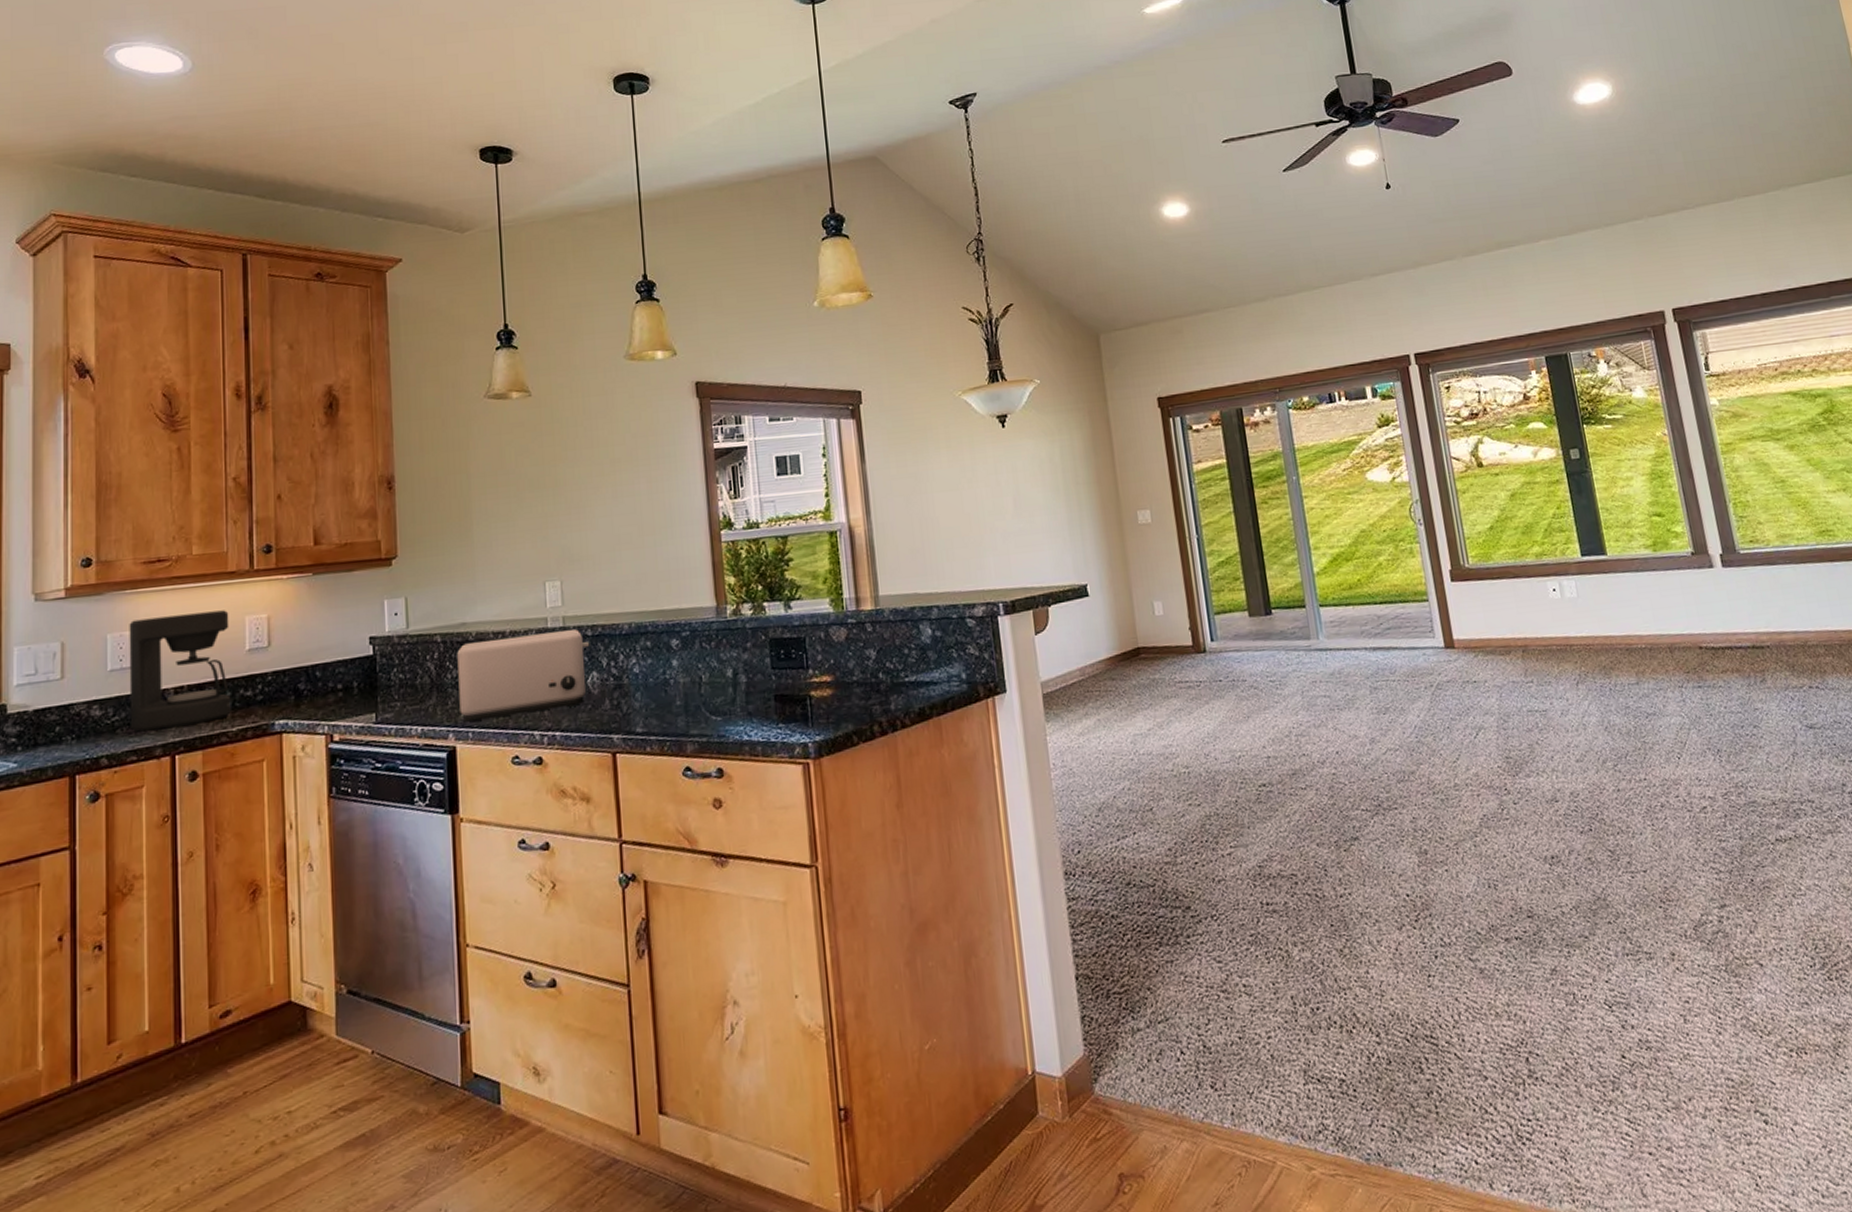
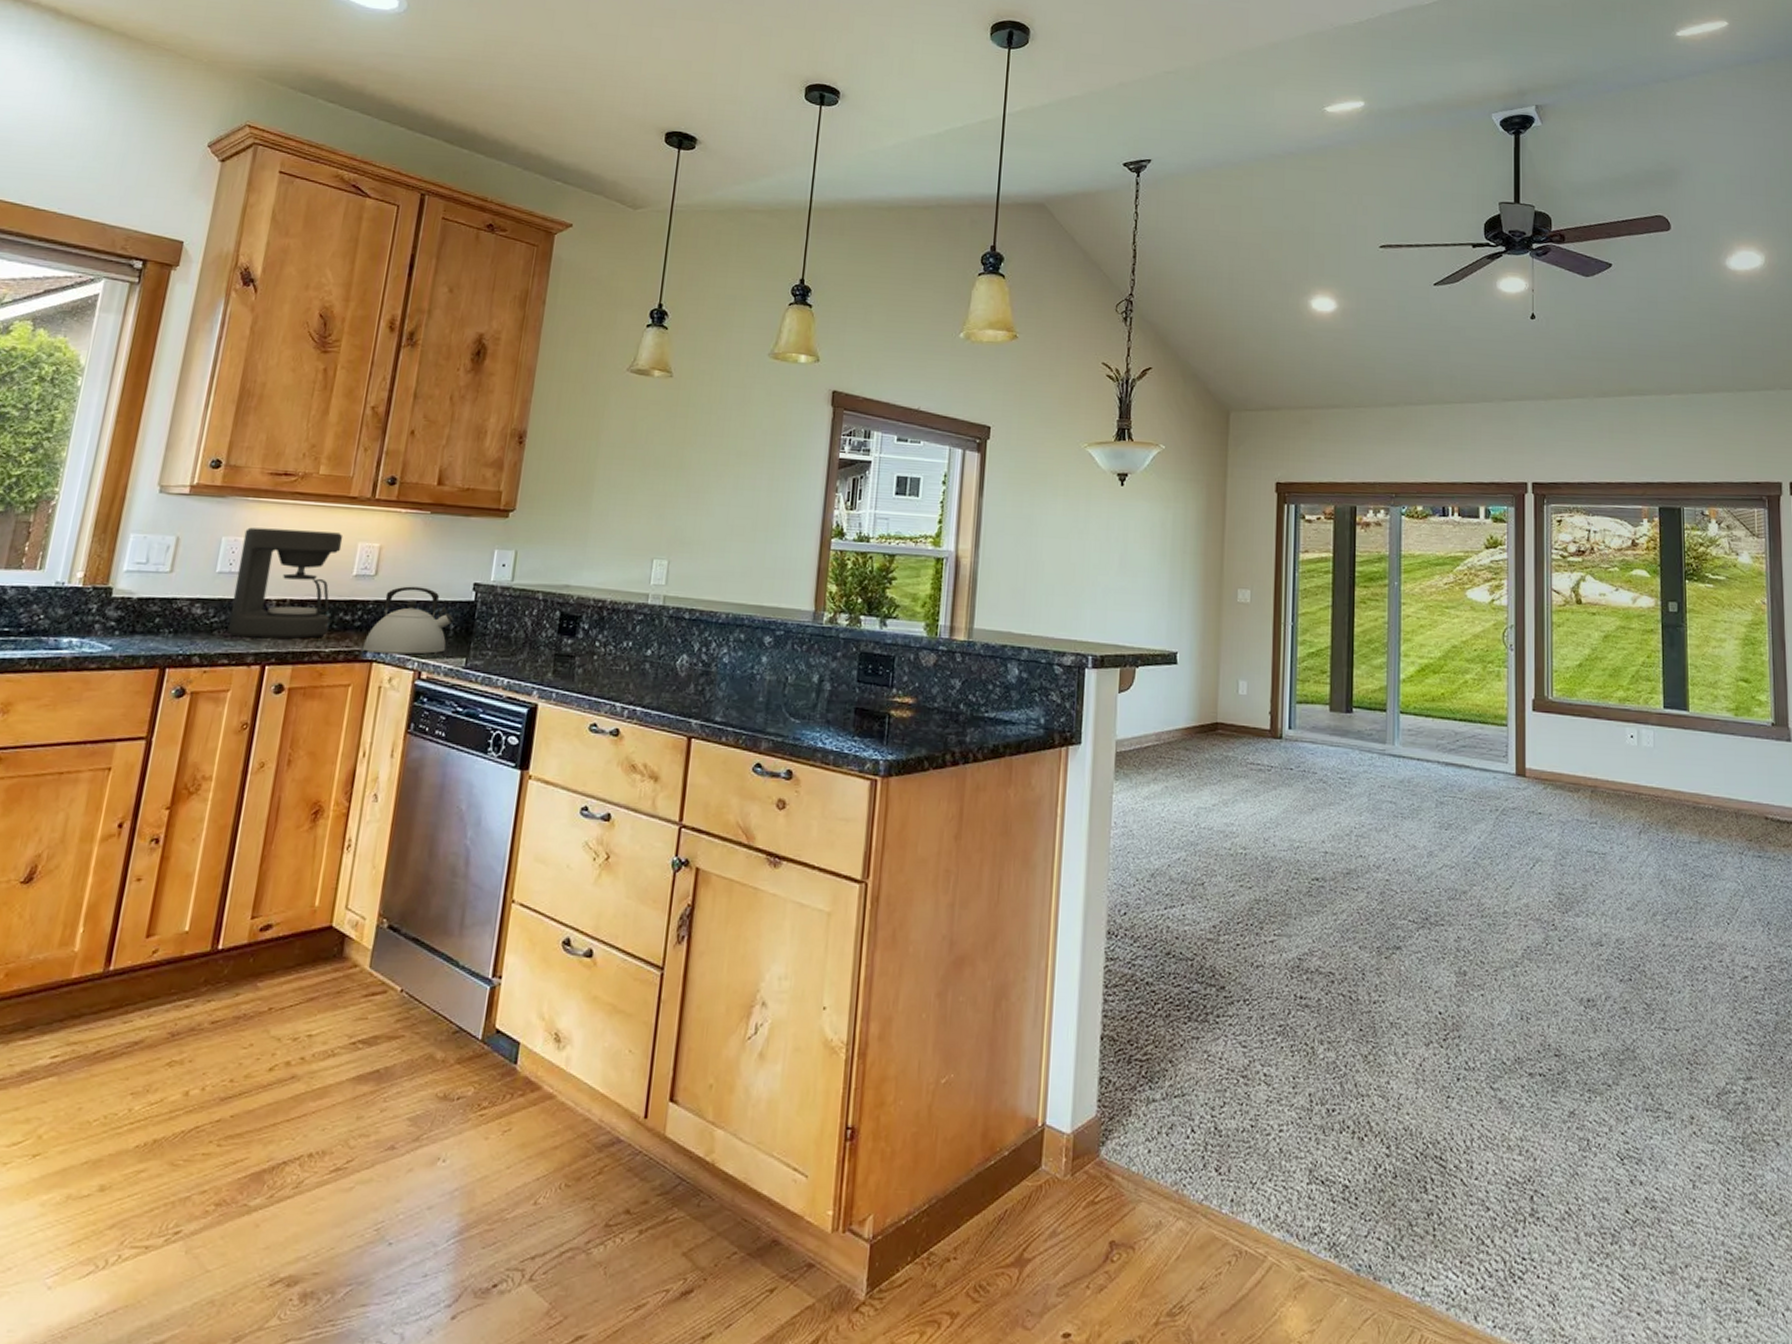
kettle: none [269,649,356,724] -> present [362,586,454,655]
toaster: present [457,629,590,723] -> none [546,605,686,685]

